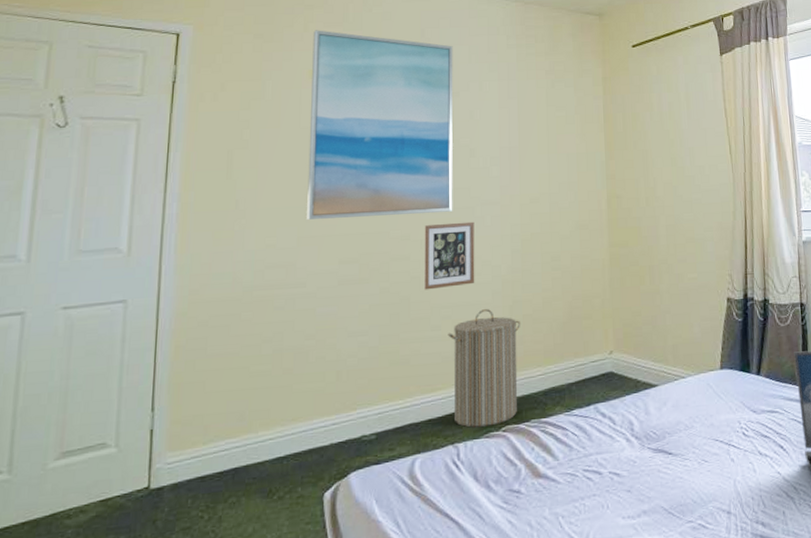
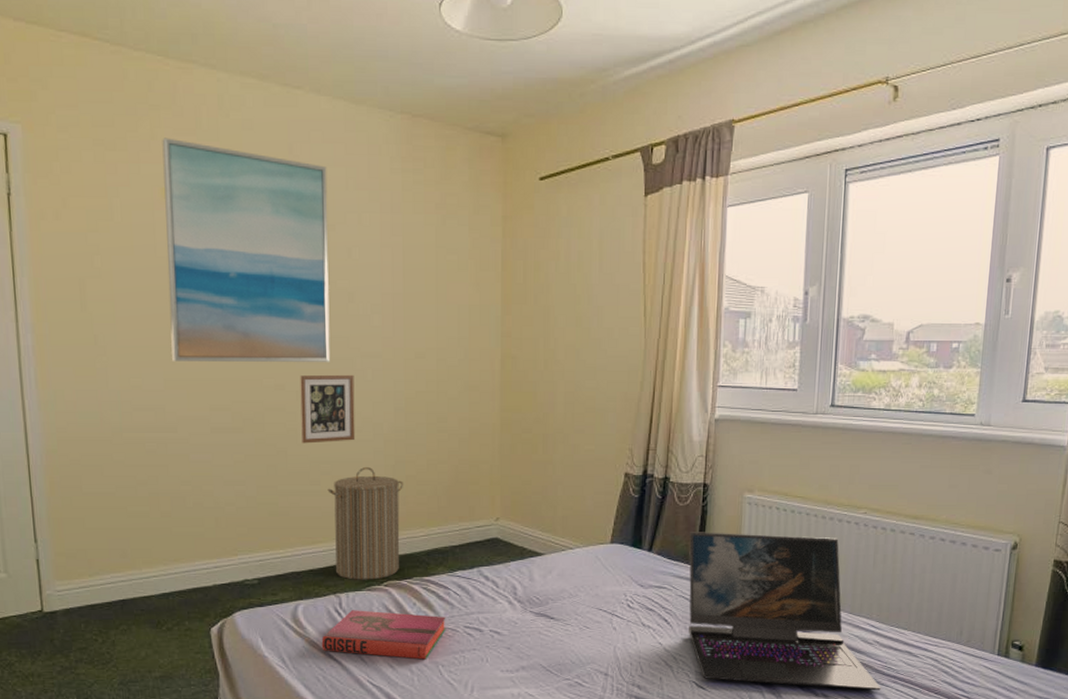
hardback book: none [438,460,565,512] -> present [321,610,446,660]

